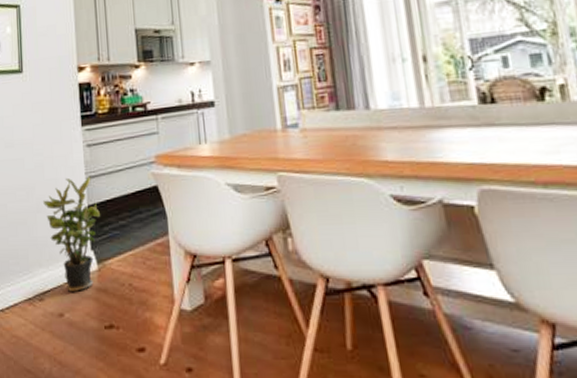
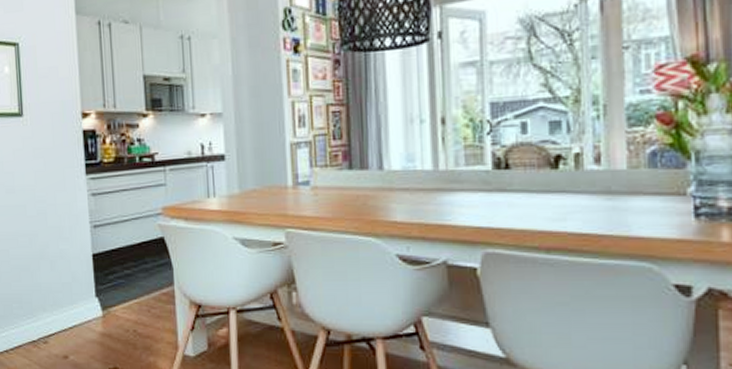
potted plant: present [43,176,101,293] -> none [47,225,106,337]

